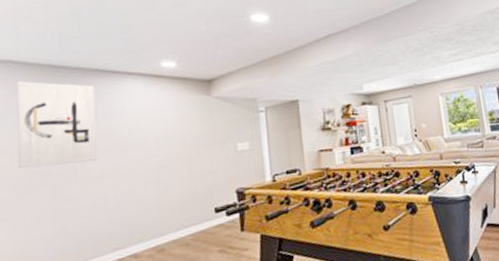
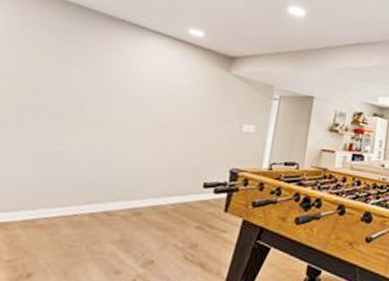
wall art: present [16,81,98,169] -> none [14,12,117,108]

